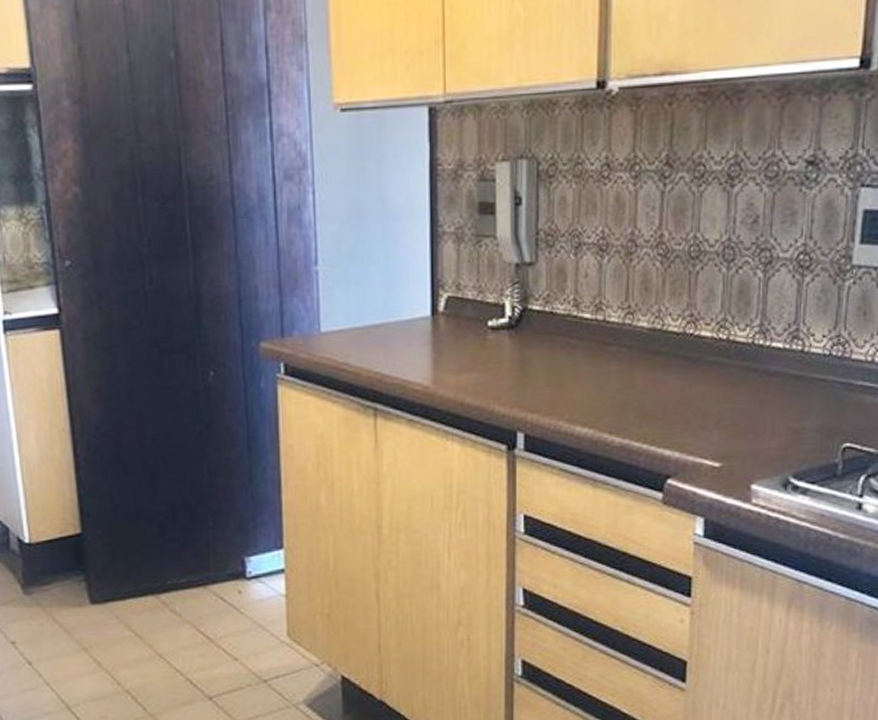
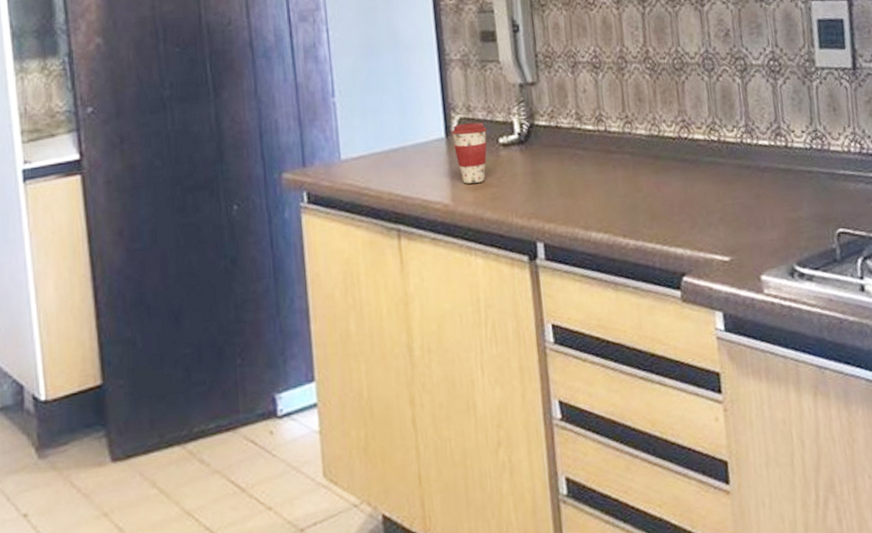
coffee cup: none [437,302,477,366] -> present [451,122,488,184]

